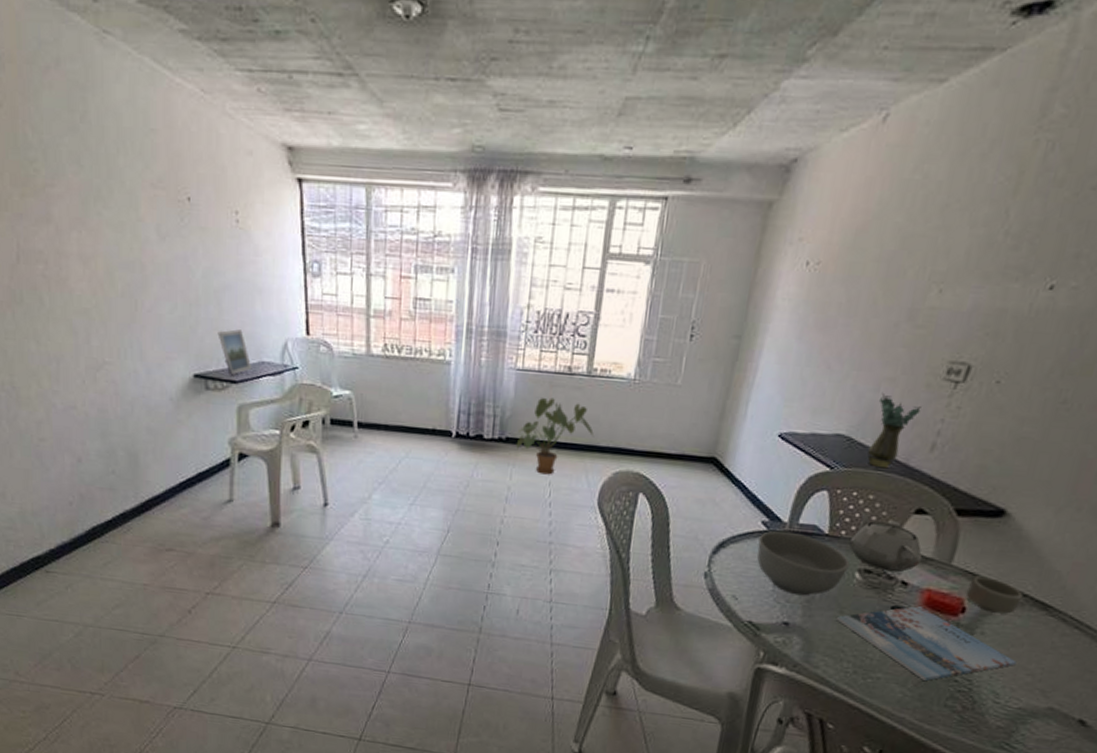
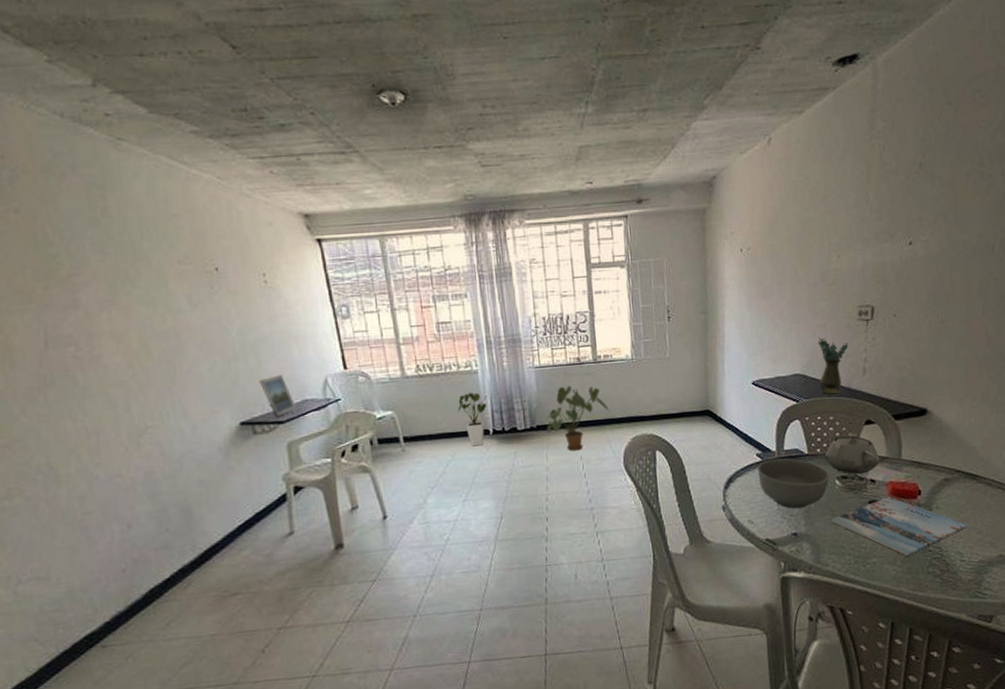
house plant: none [421,386,457,448] -> present [457,393,488,447]
mug: present [966,576,1024,614] -> none [918,462,957,490]

